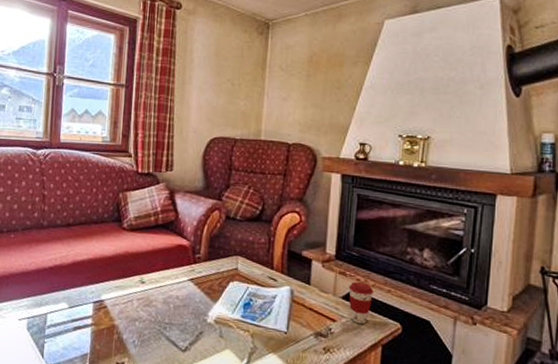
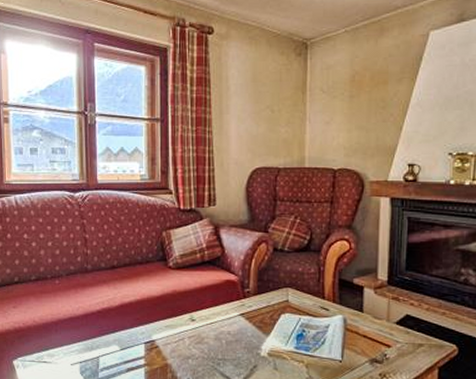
coffee cup: present [348,281,374,324] -> none [402,306,429,348]

